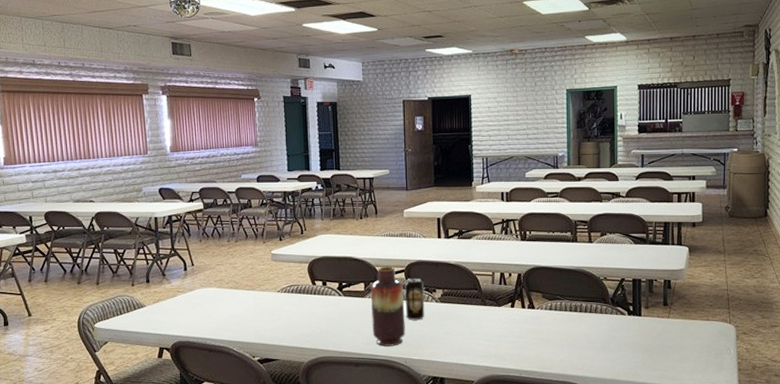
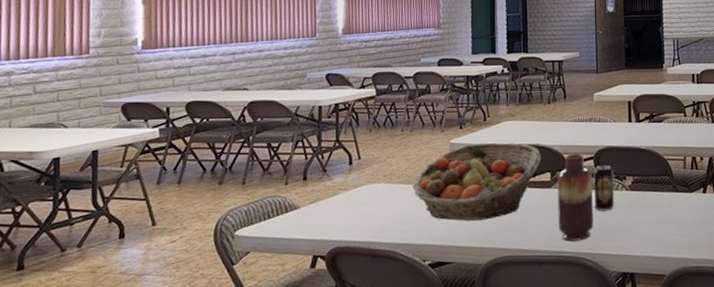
fruit basket: none [240,254,356,324] -> present [412,142,542,221]

